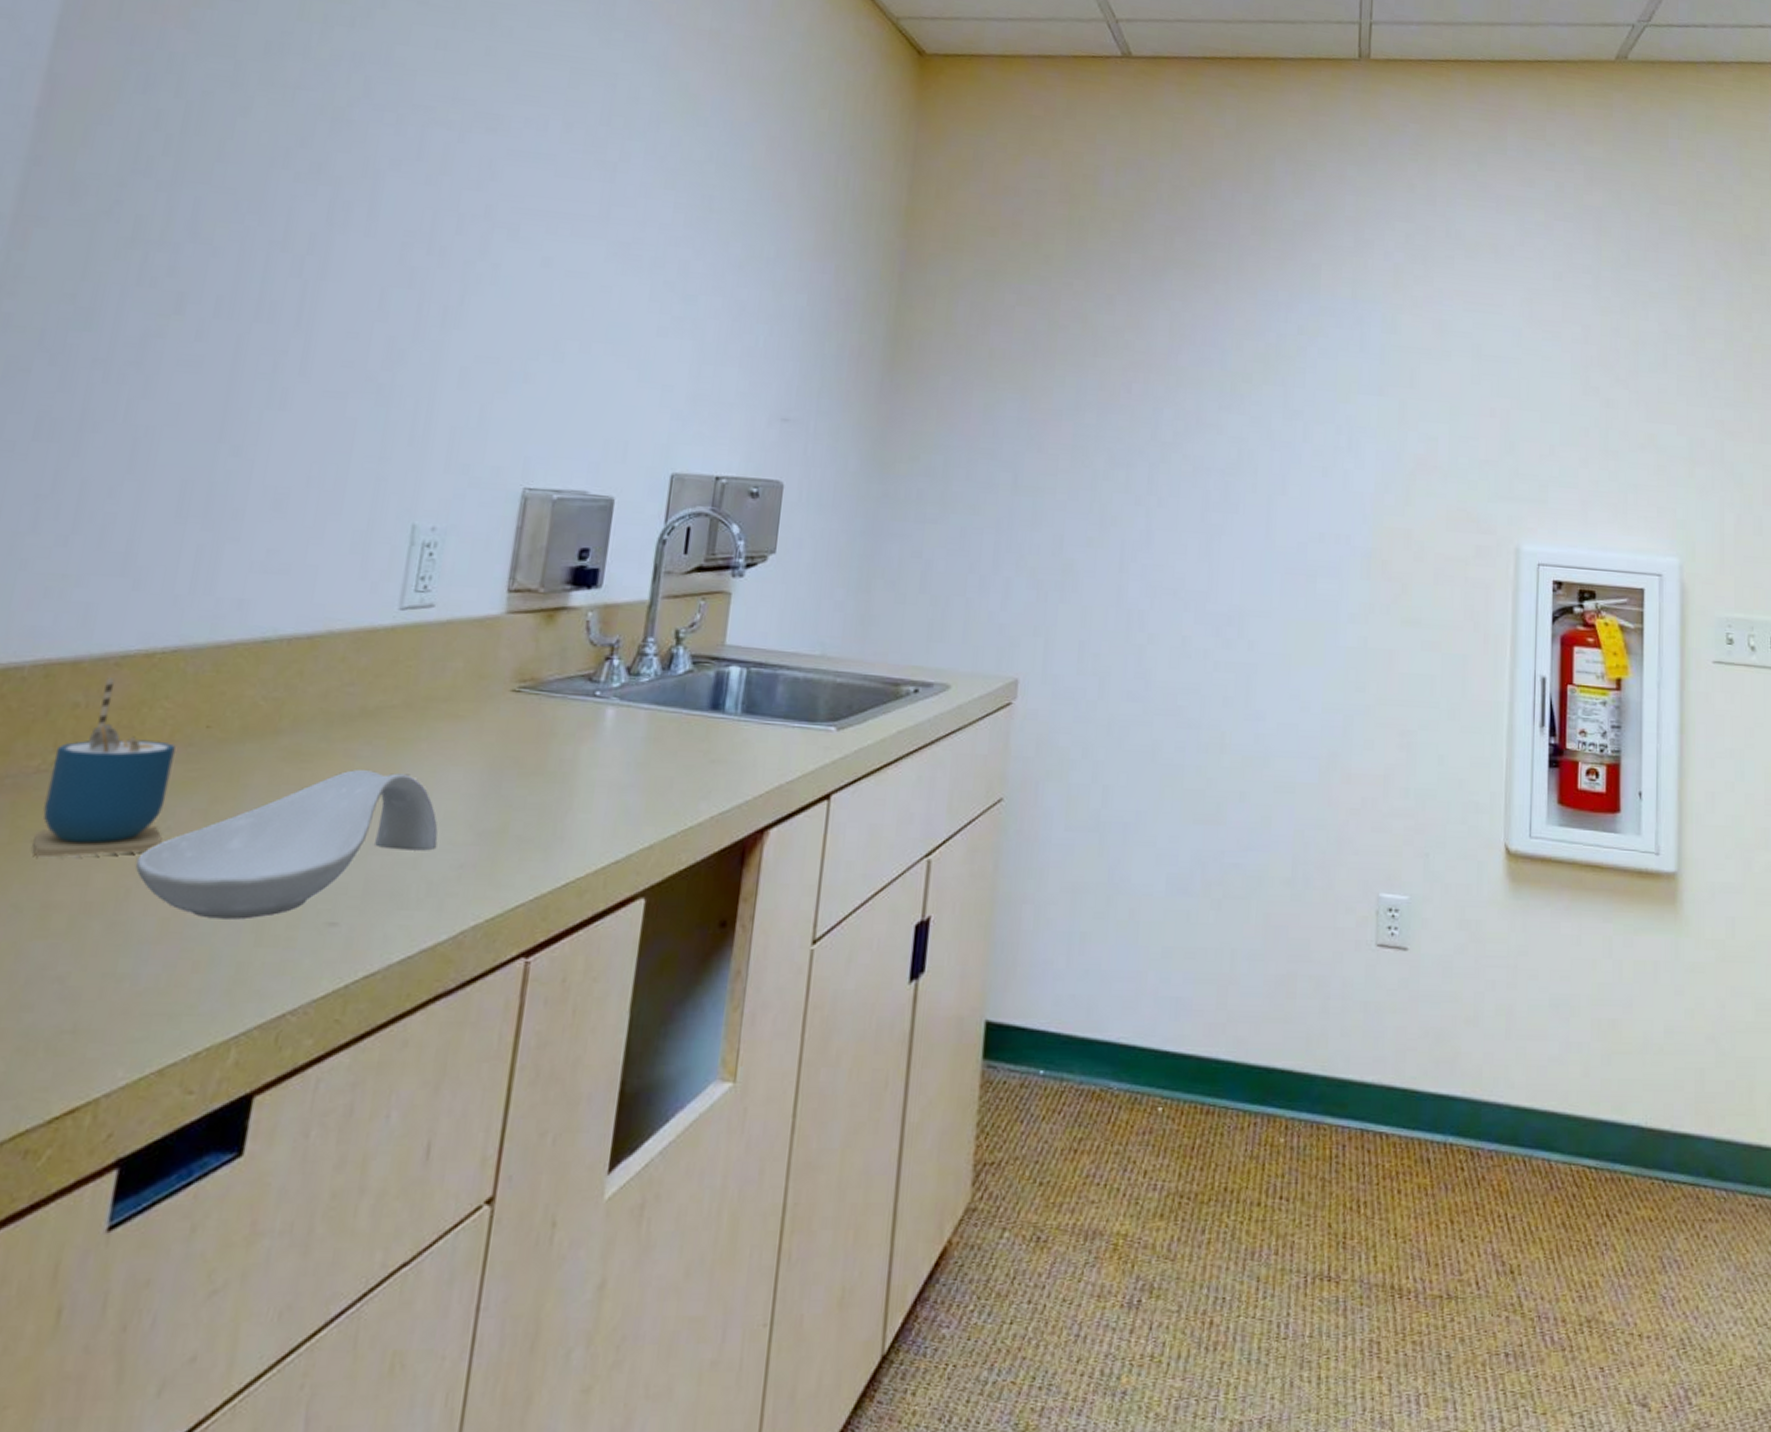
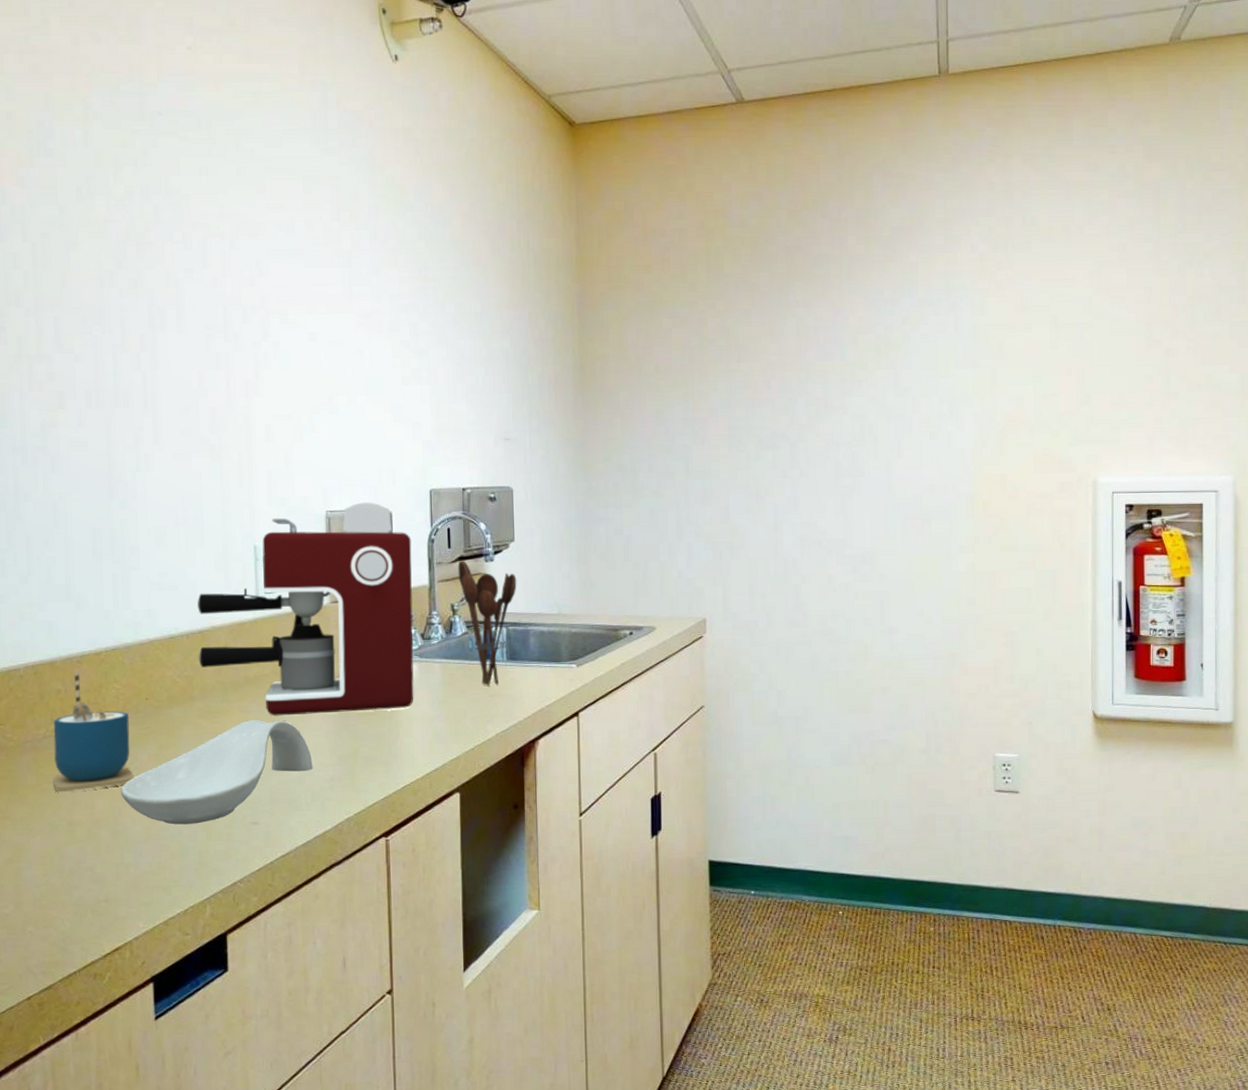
coffee maker: none [298,481,635,770] -> present [197,502,414,716]
utensil holder: none [691,571,772,747] -> present [458,560,517,685]

